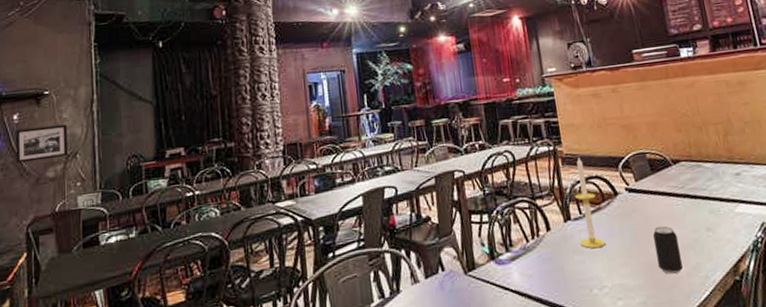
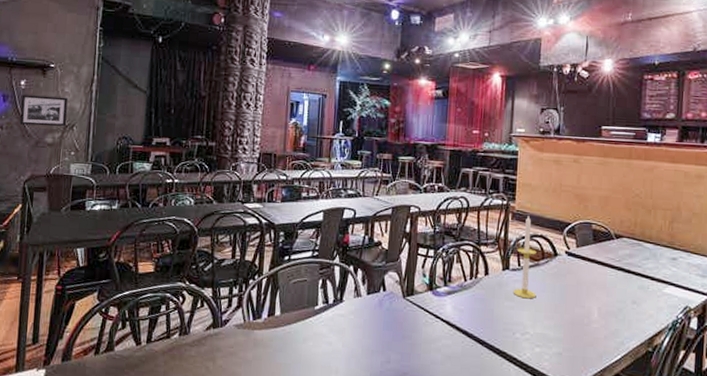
beverage can: present [653,226,683,274] -> none [580,291,603,335]

